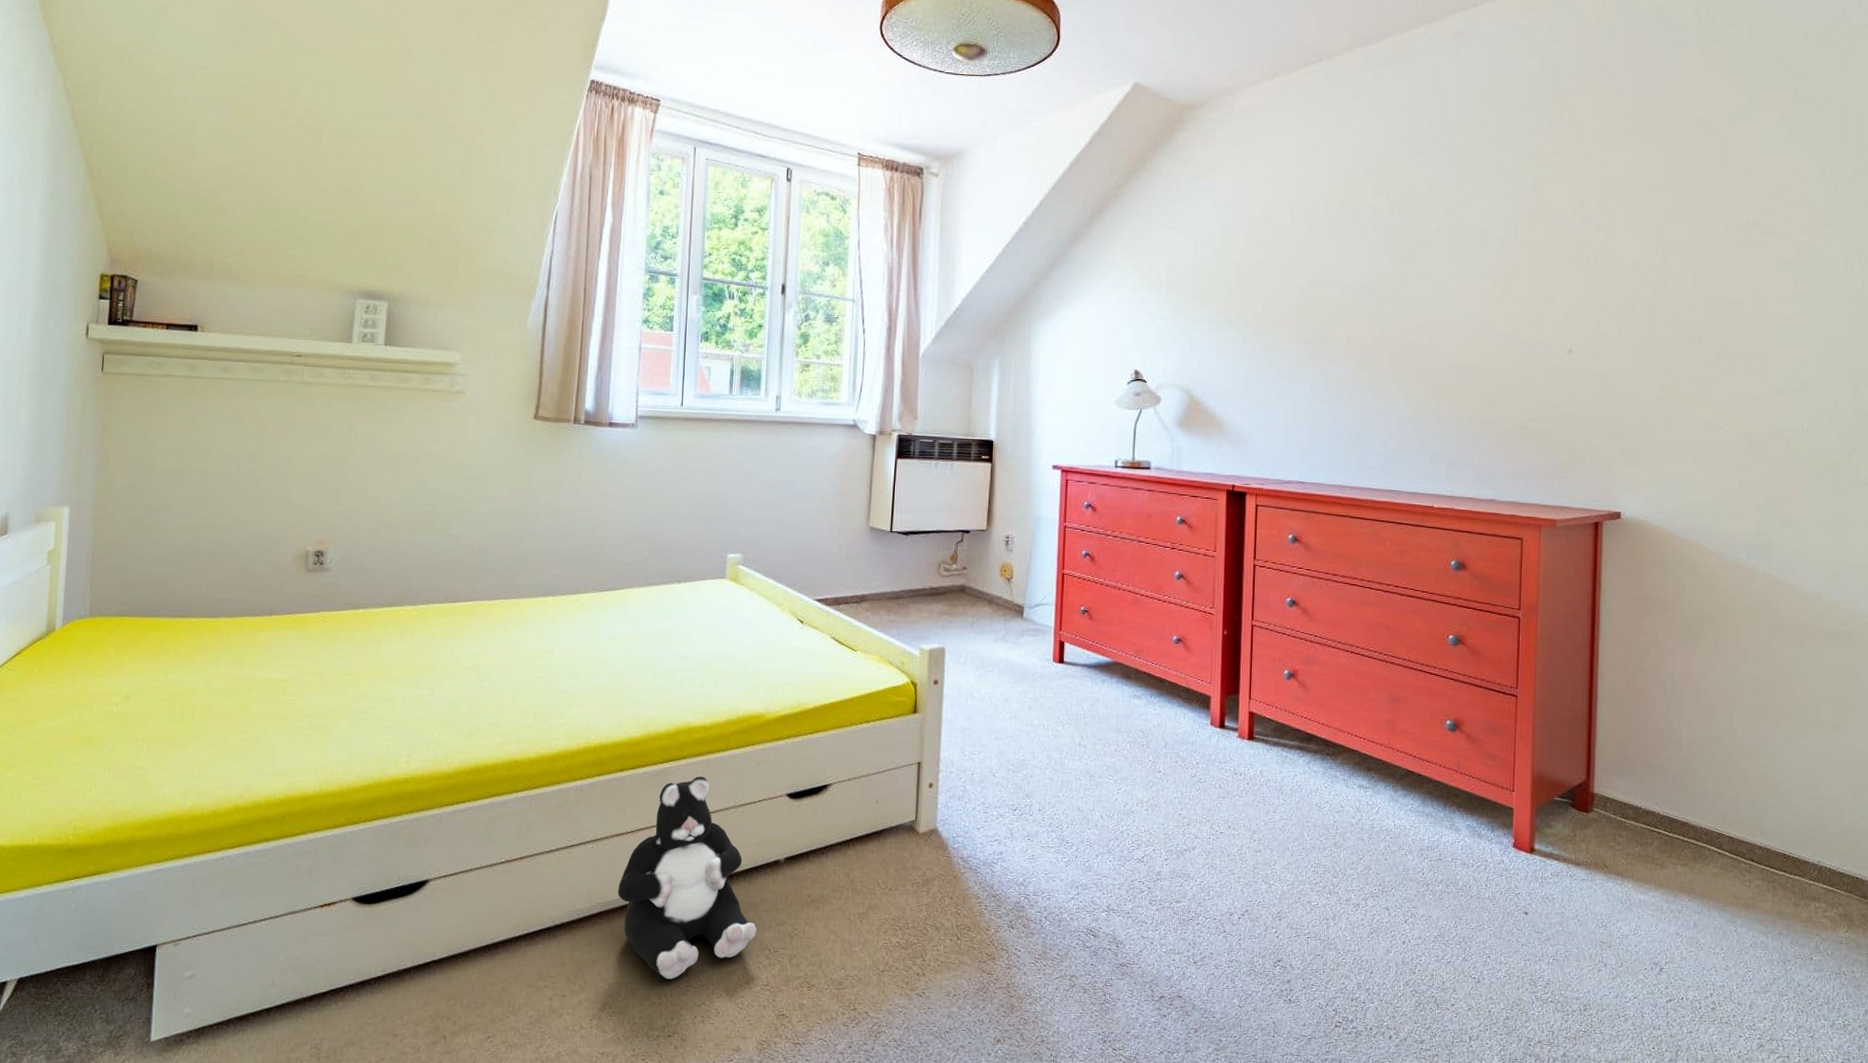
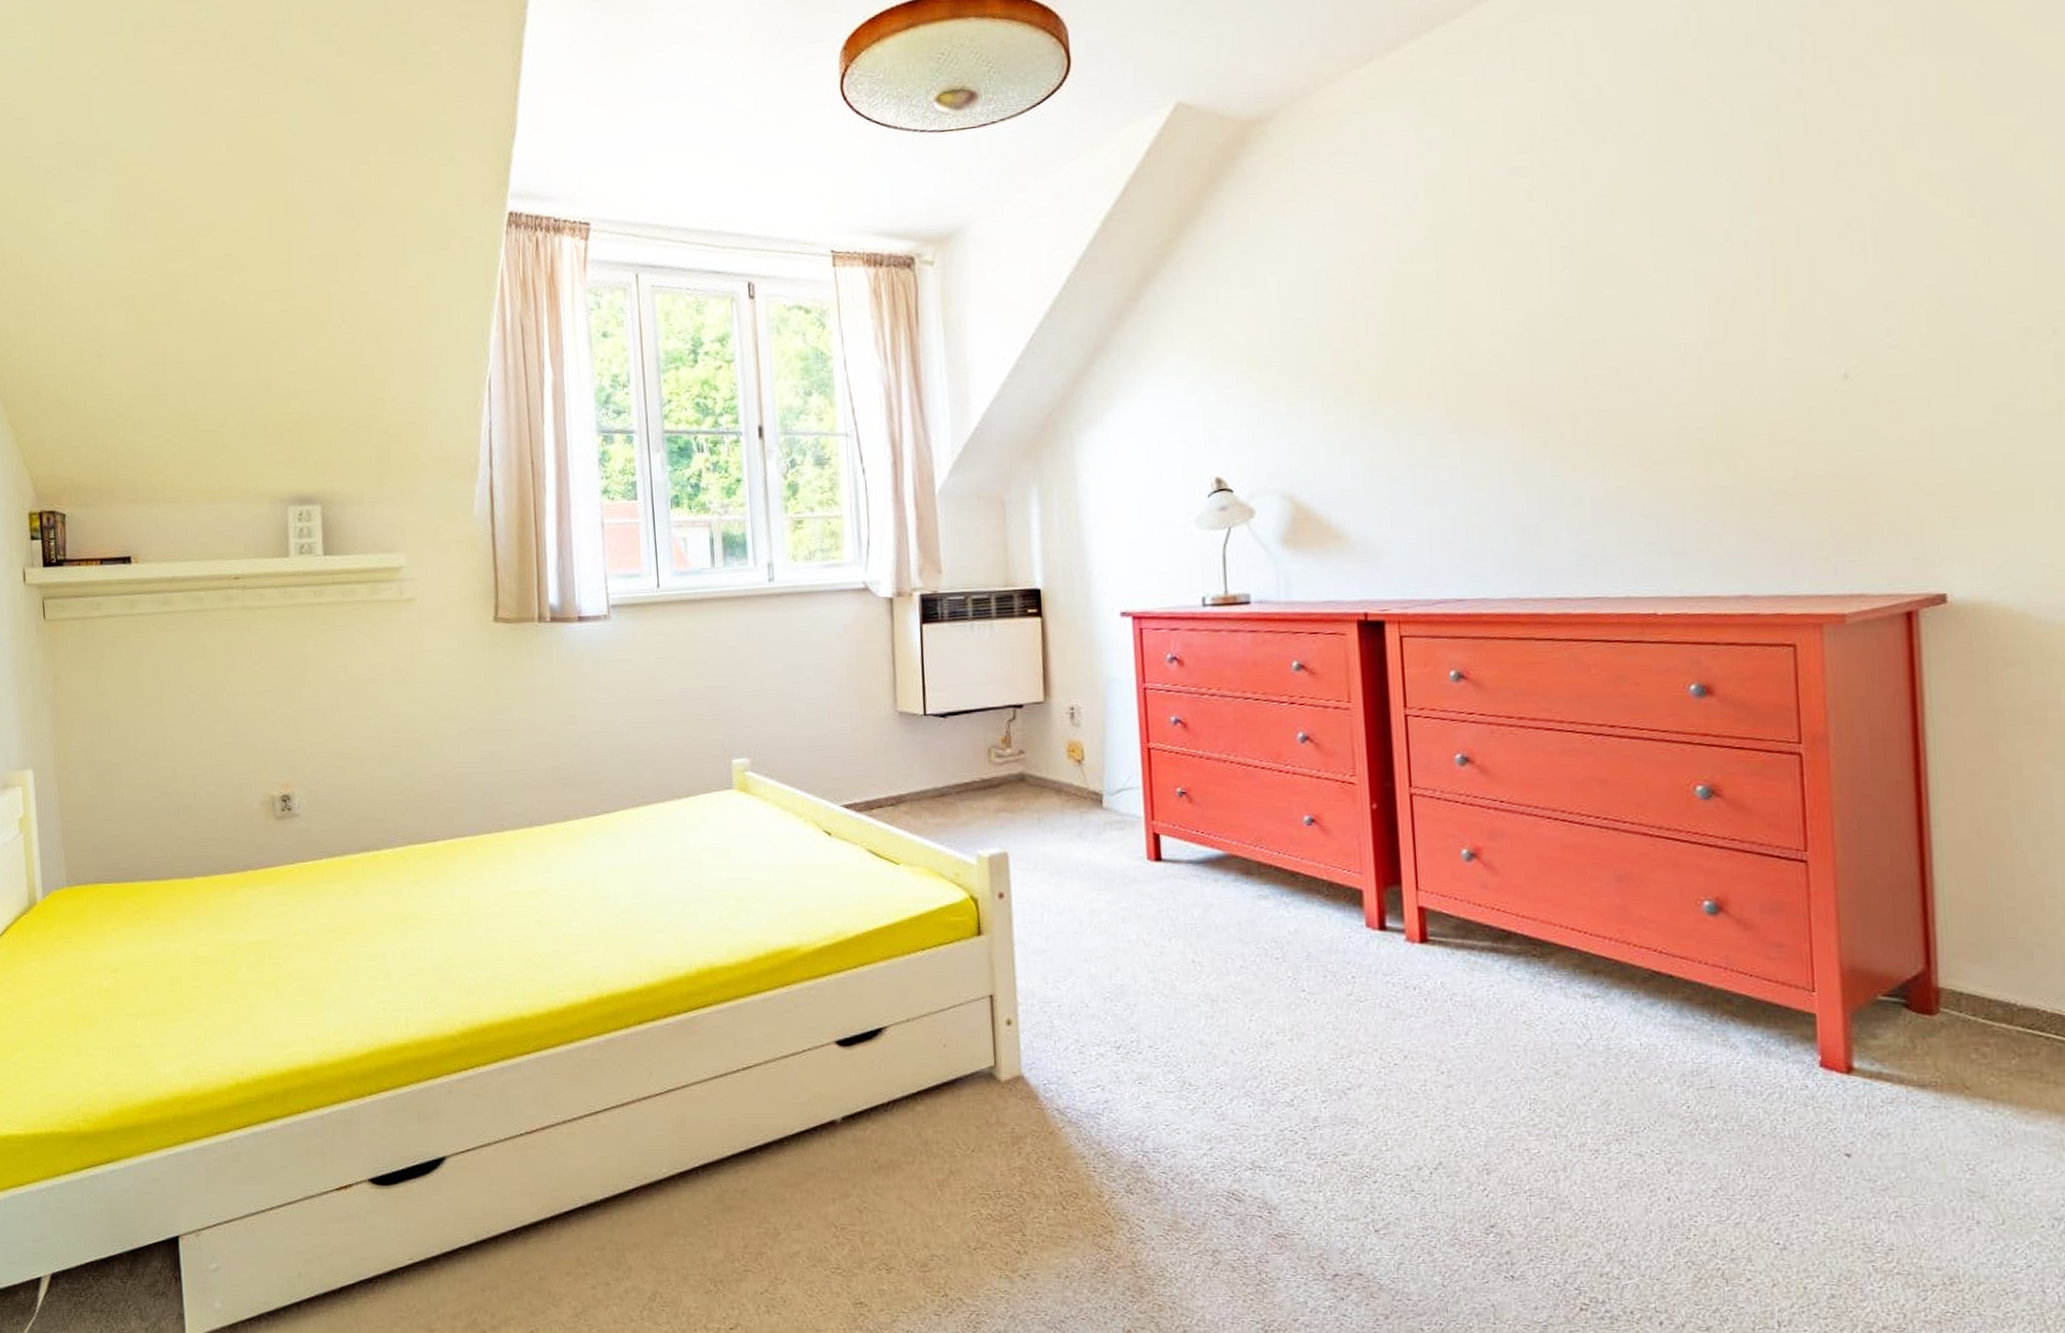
plush toy: present [618,776,757,979] -> none [653,1025,818,1263]

